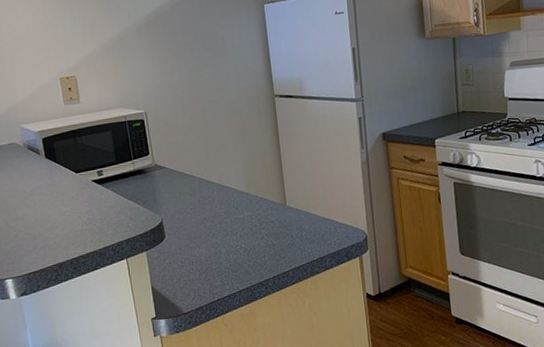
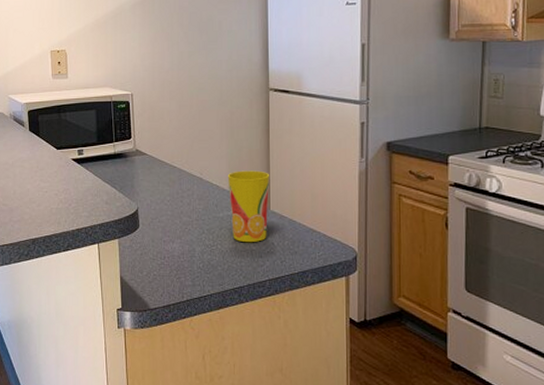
cup: none [244,171,286,239] -> present [227,170,270,243]

